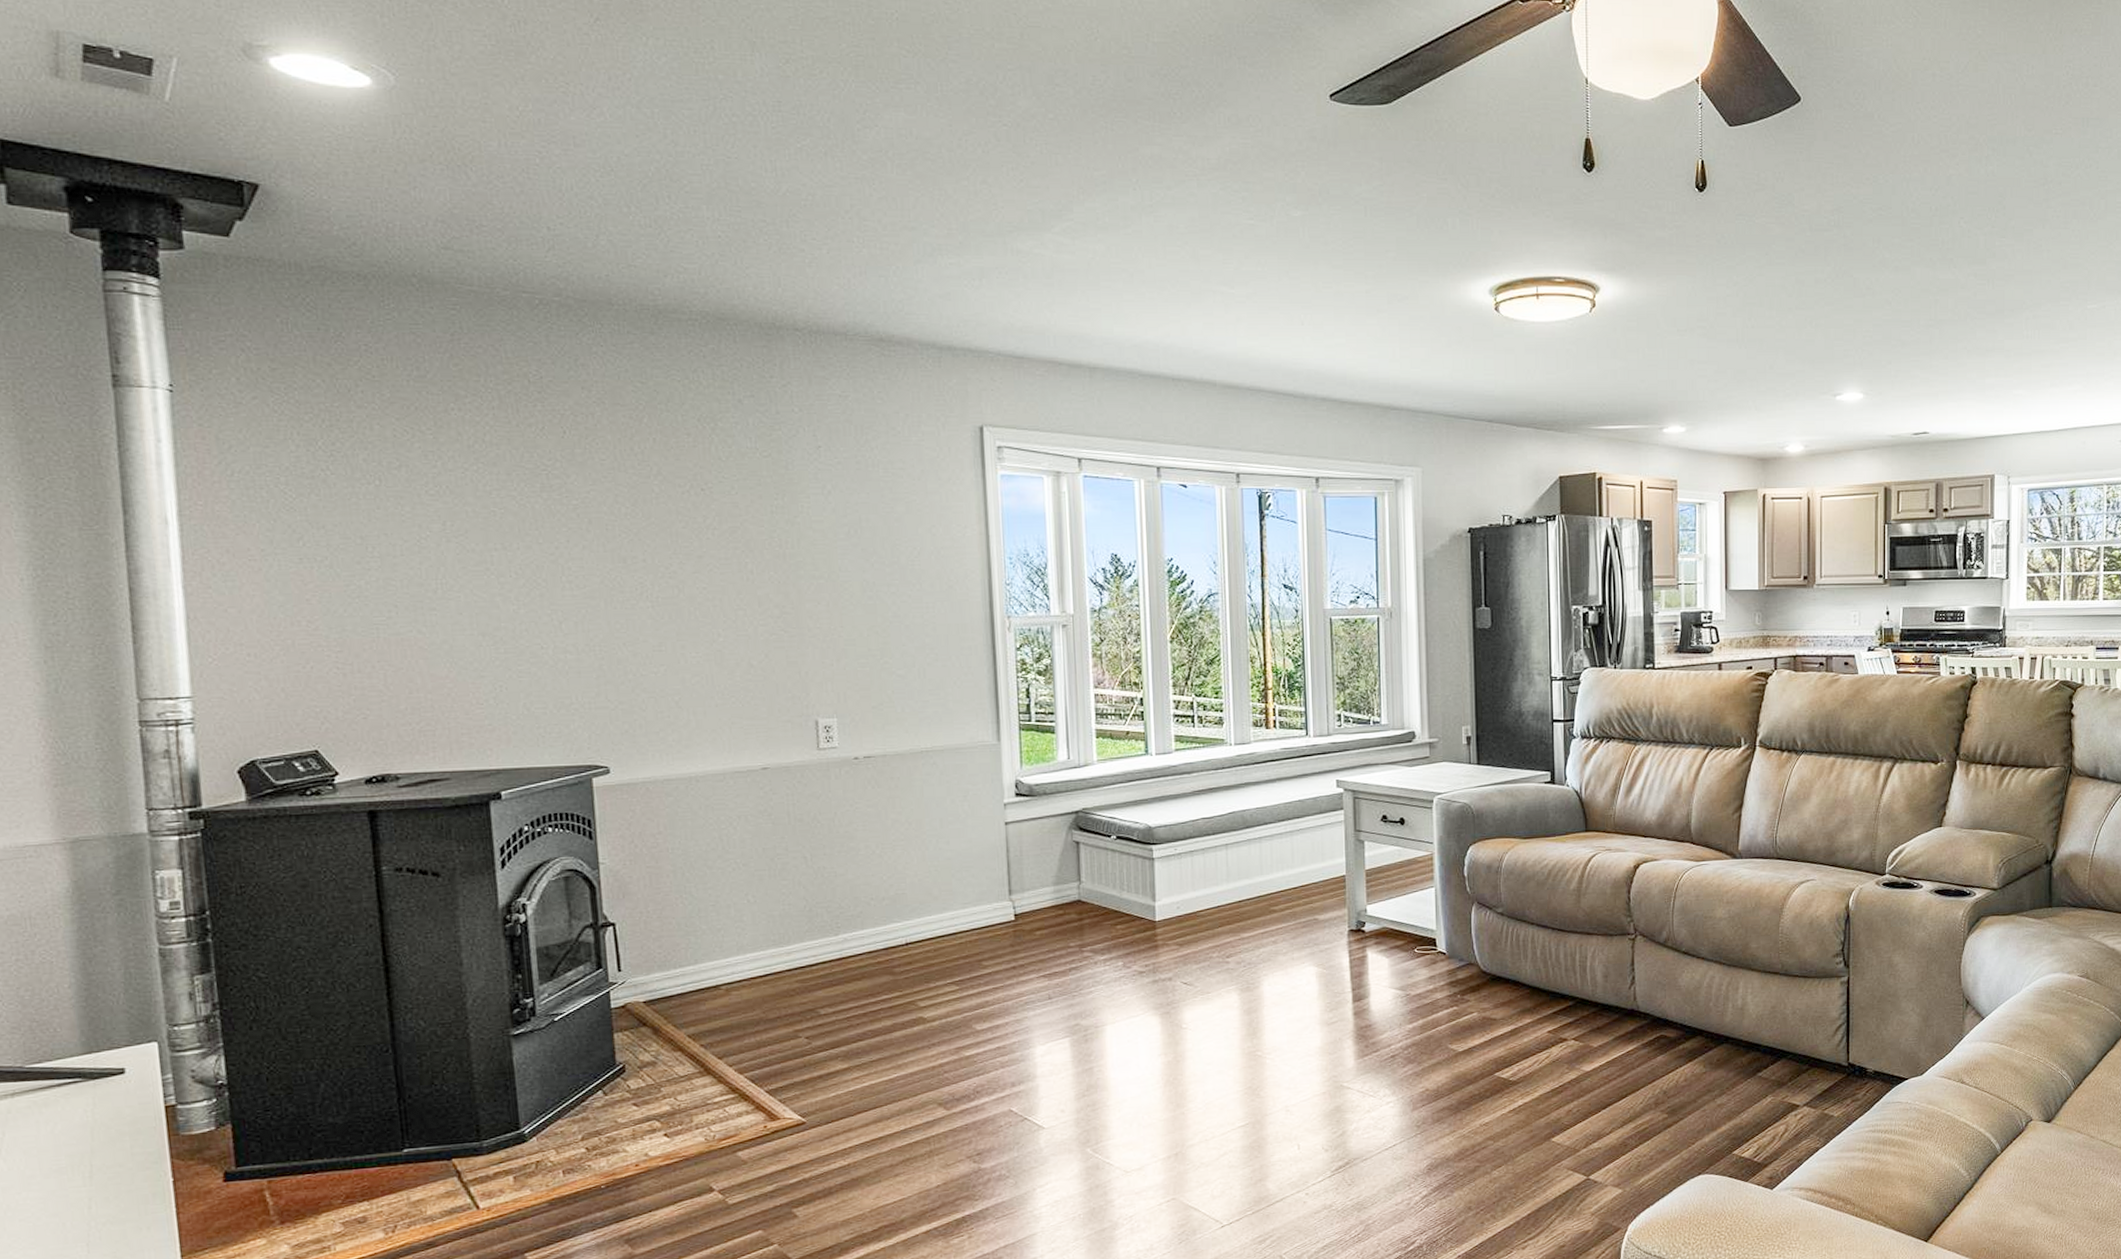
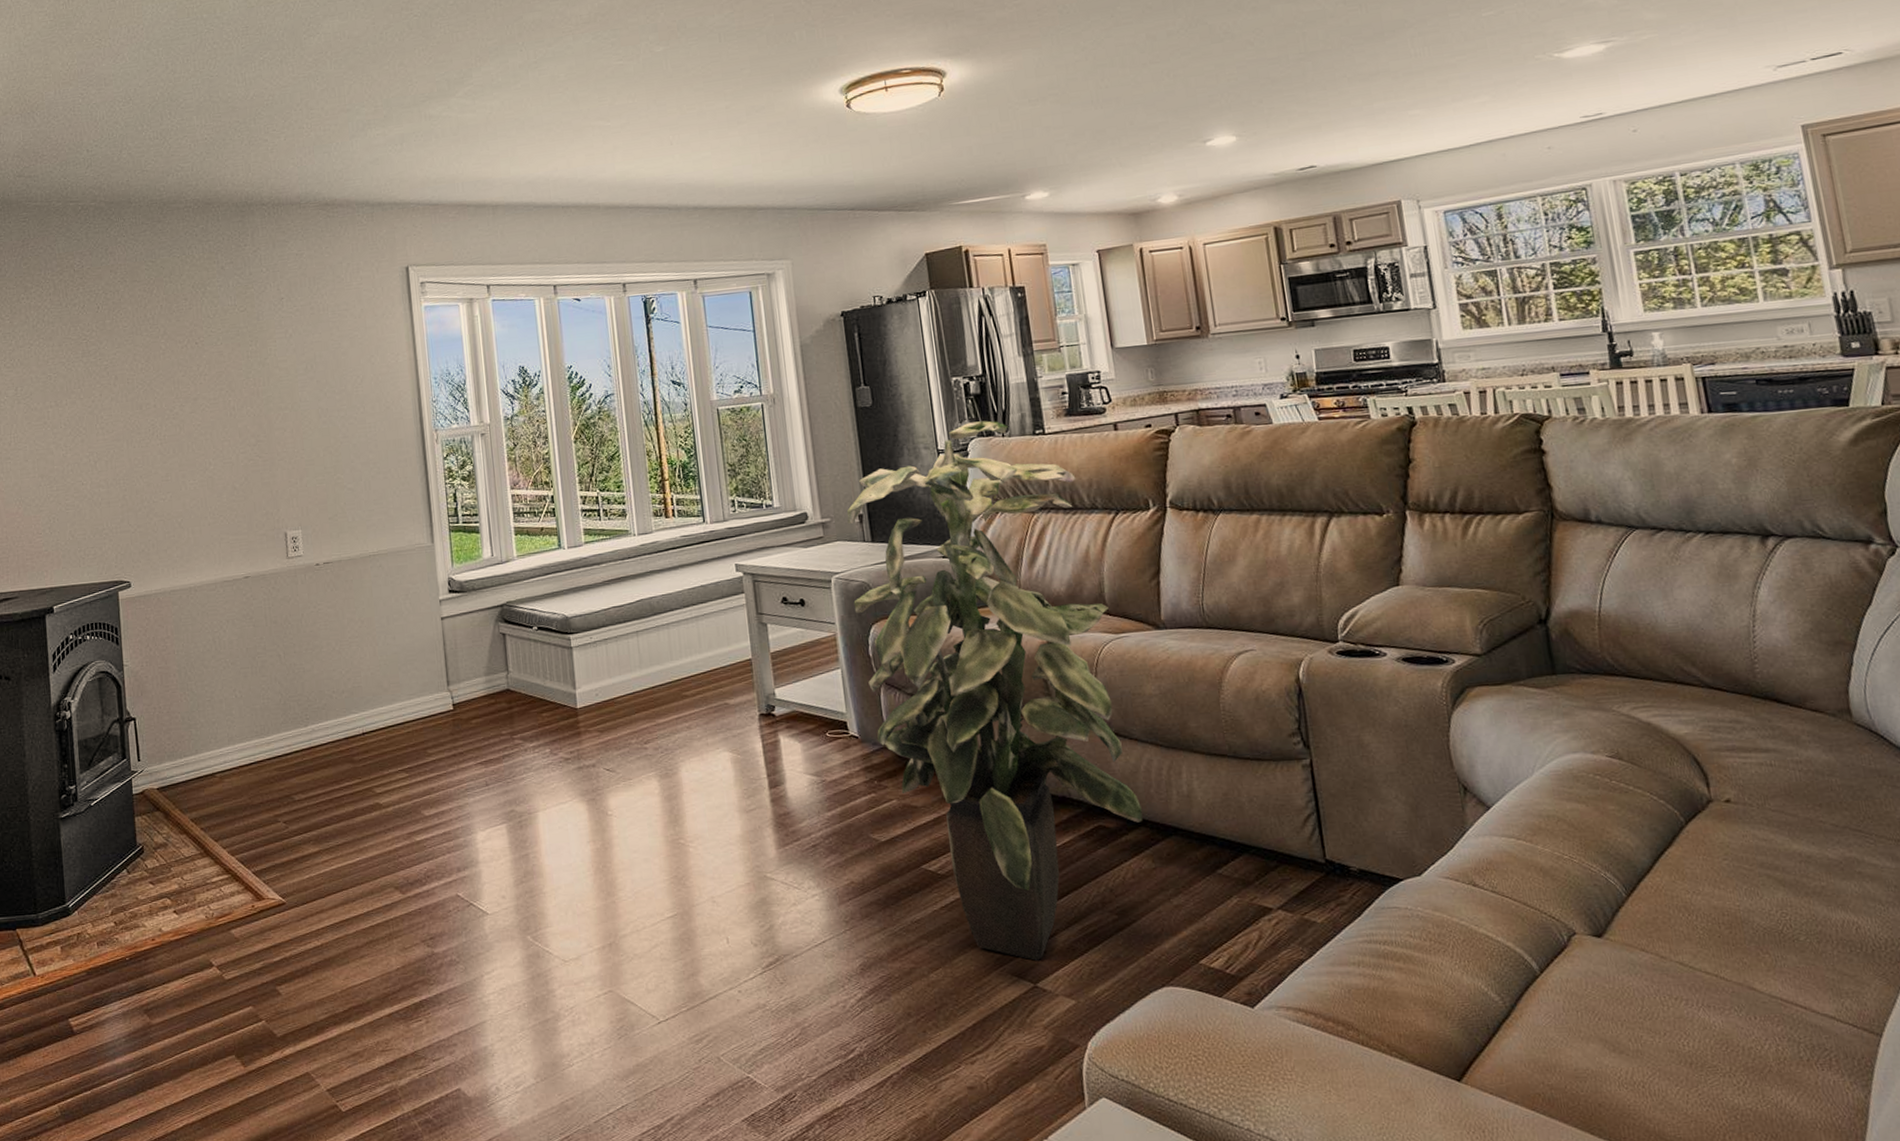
indoor plant: none [1453,651,1700,1156] -> present [846,420,1143,961]

